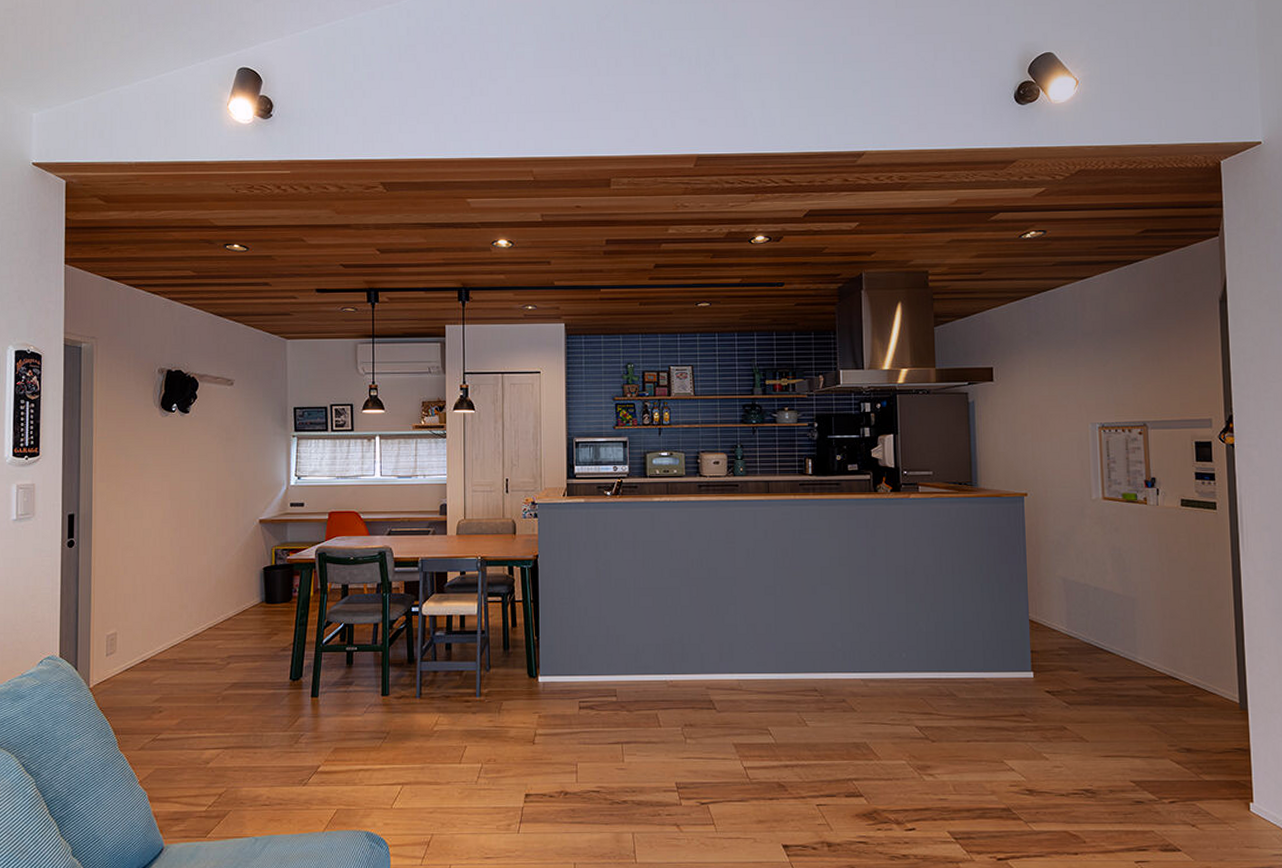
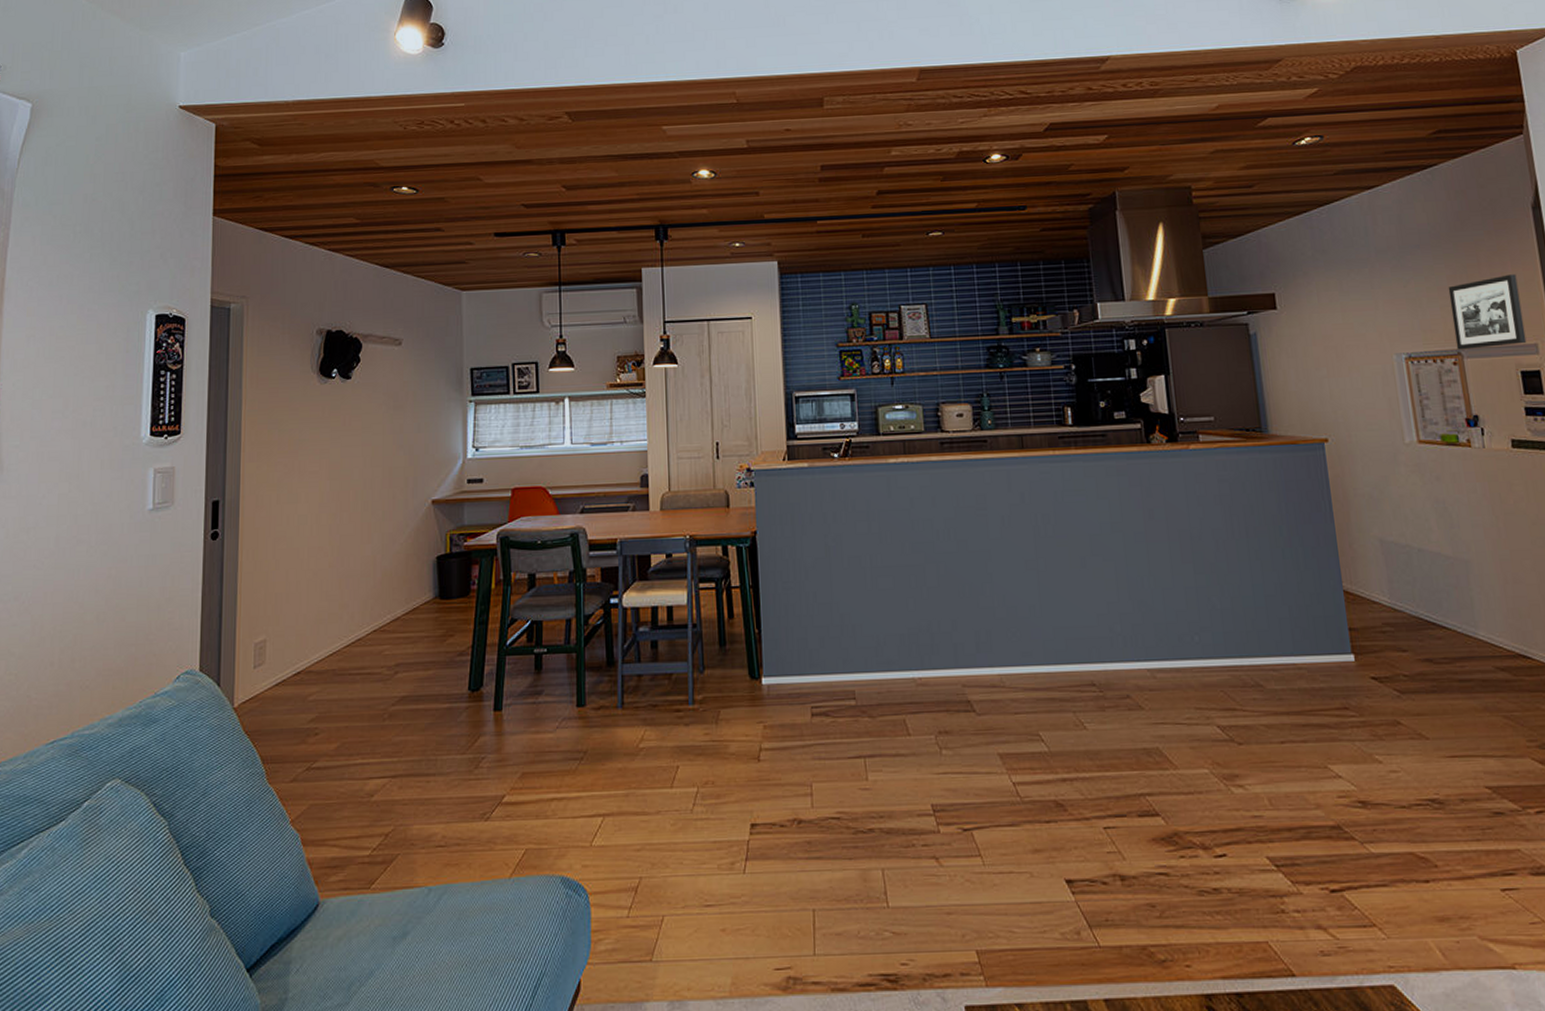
picture frame: none [1141,358,1203,422] -> present [1448,274,1527,350]

